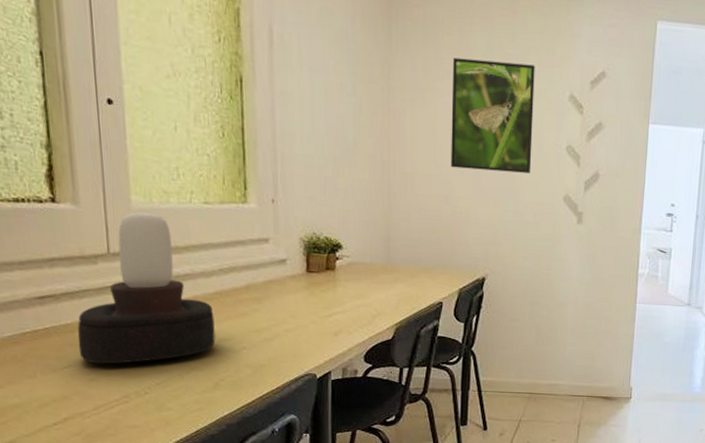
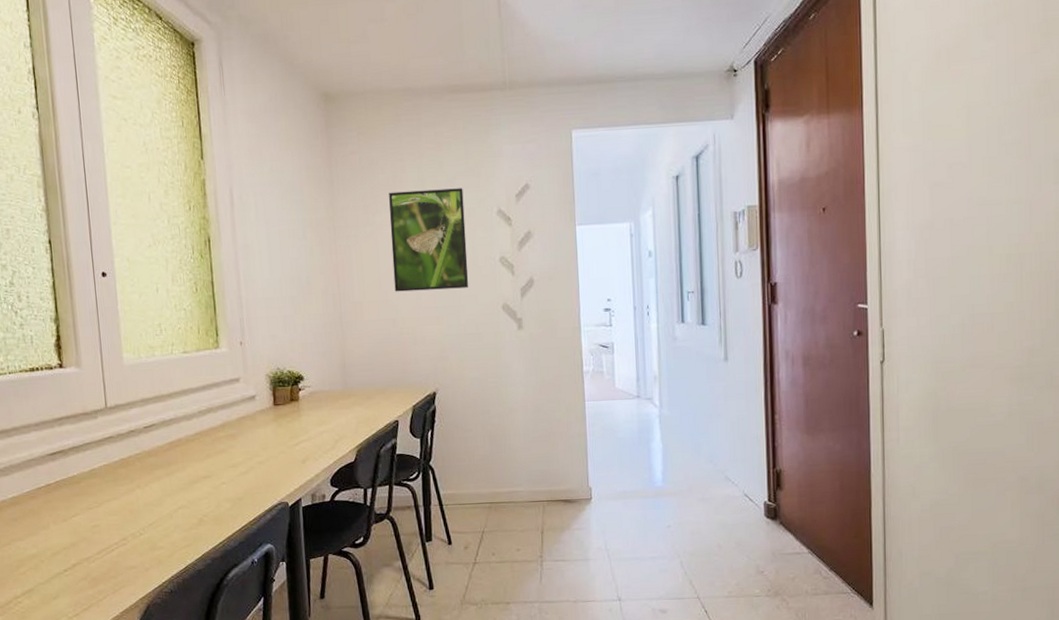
desk lamp: present [77,212,216,364] -> none [82,367,198,511]

